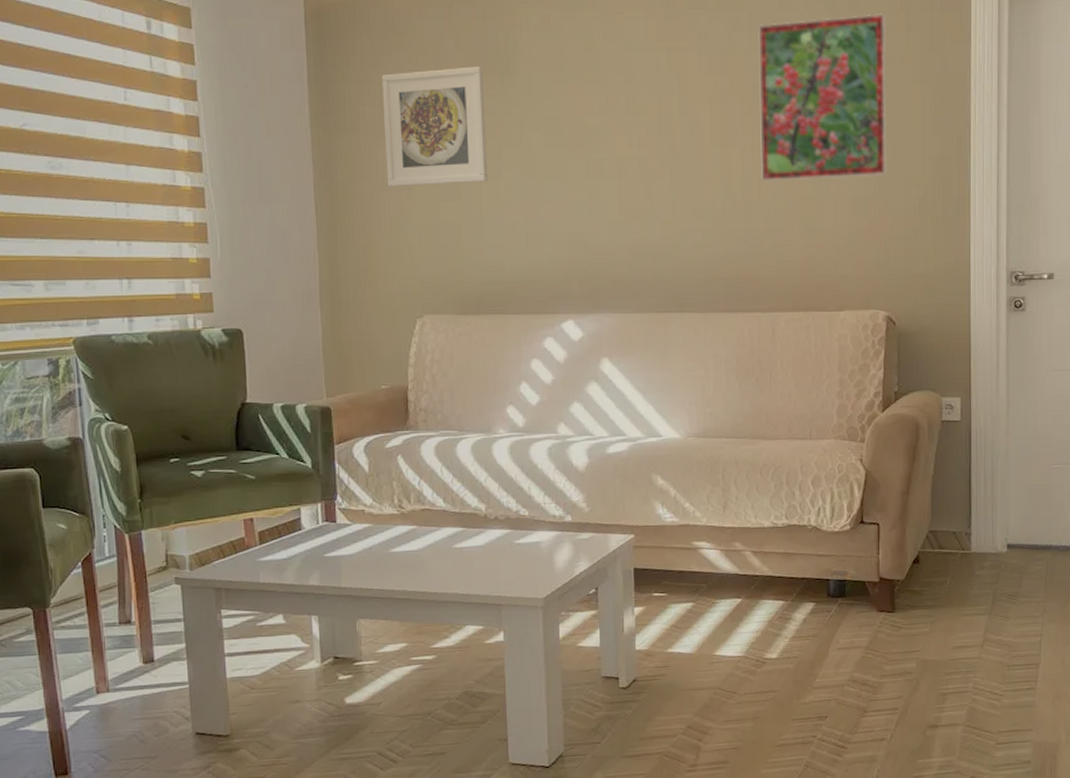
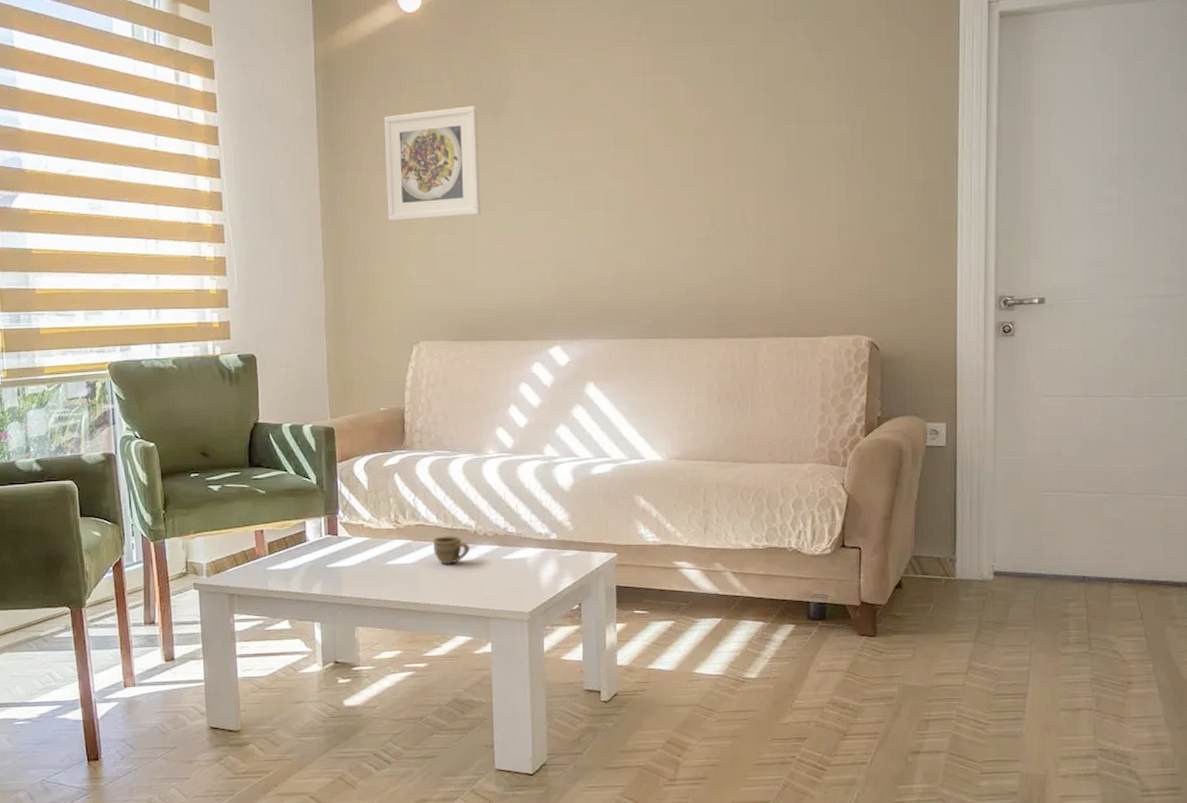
cup: none [439,520,479,550] -> present [432,536,469,564]
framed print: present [758,13,887,183] -> none [742,42,873,211]

